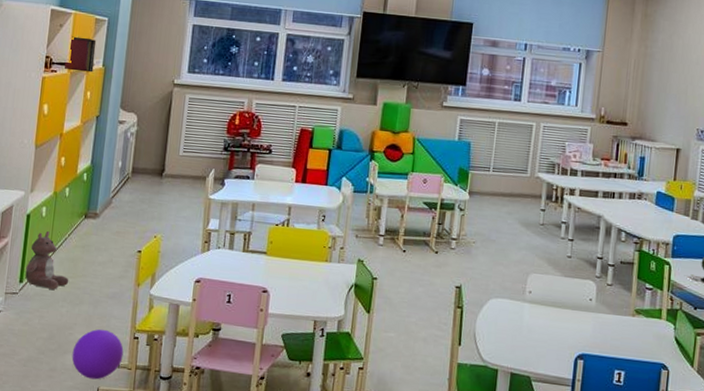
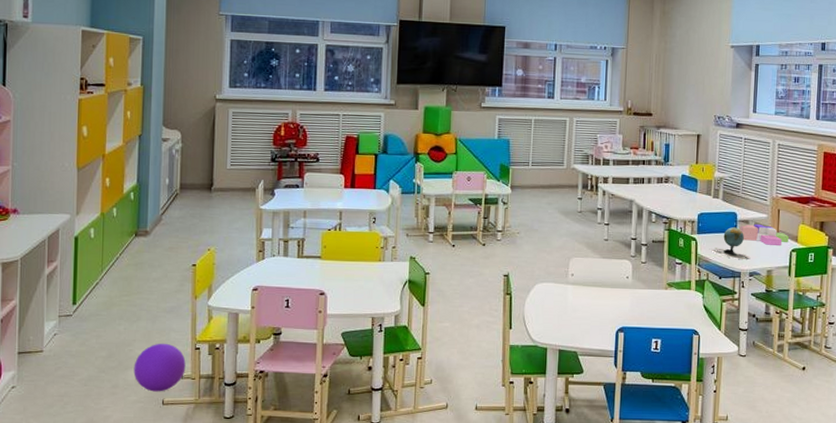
stuffed animal: present [25,231,69,290] -> none [78,252,124,309]
books: present [64,36,97,73] -> none [100,56,133,92]

